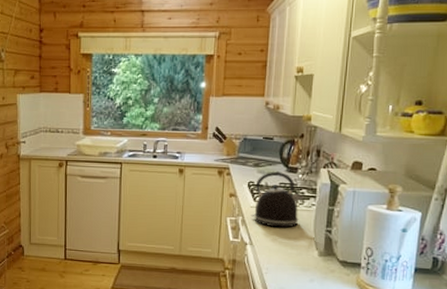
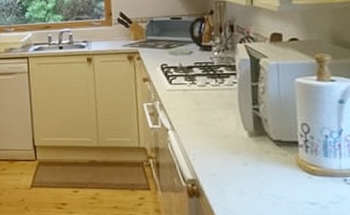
kettle: present [250,172,304,228] -> none [168,51,223,110]

